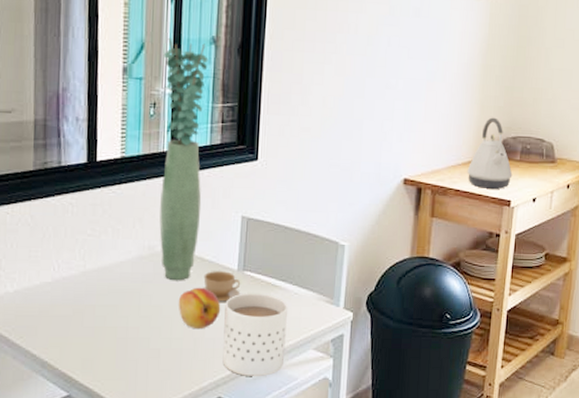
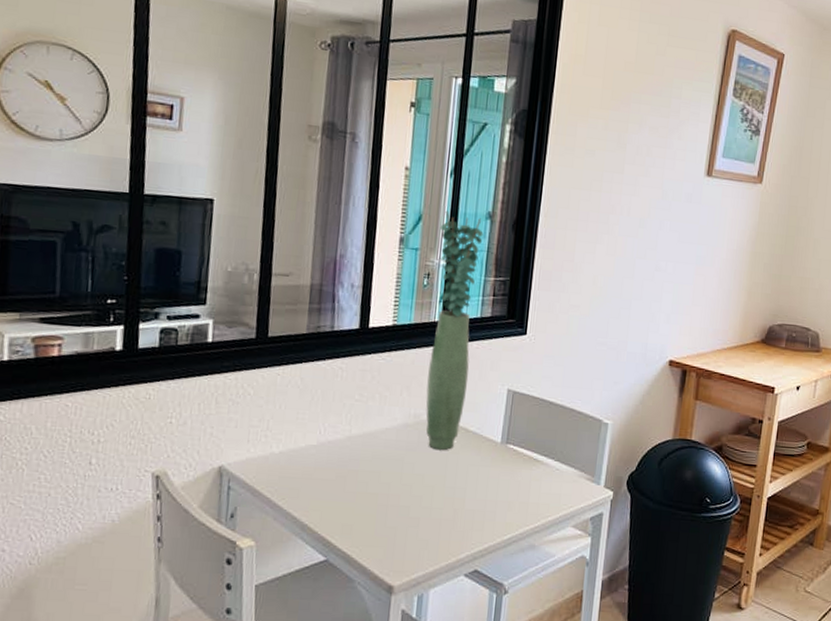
fruit: present [178,287,221,330] -> none [440,457,483,501]
teacup: present [203,271,241,302] -> none [466,442,504,474]
mug: present [222,293,289,377] -> none [481,466,550,552]
kettle: present [467,117,513,189] -> none [732,304,778,375]

